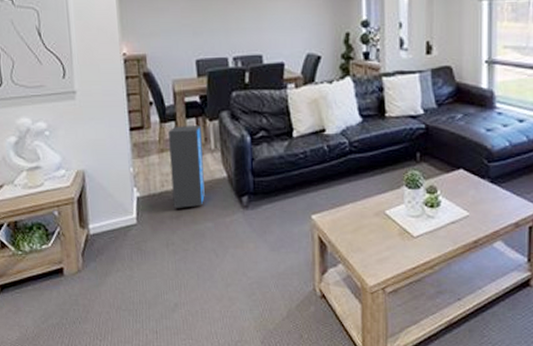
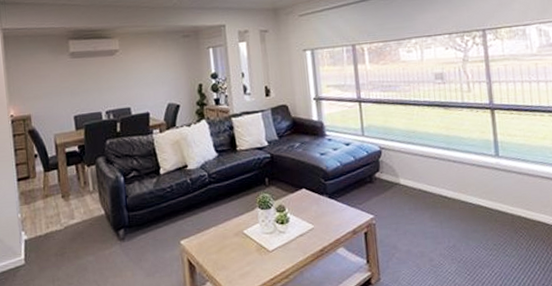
air purifier: present [168,124,206,208] -> none [52,170,87,246]

